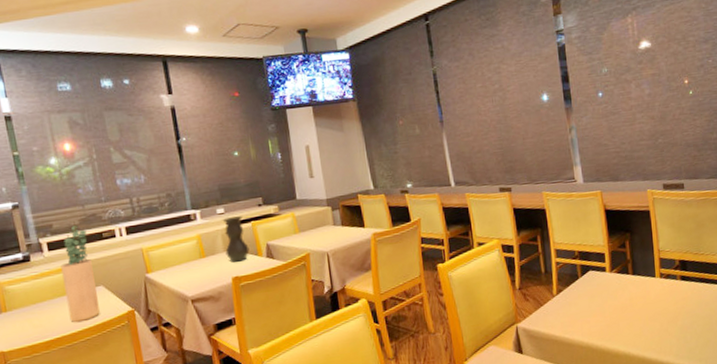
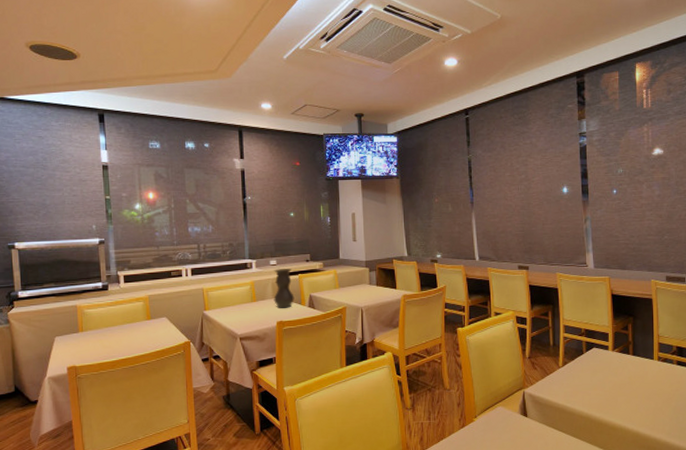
vase: present [60,222,100,322] -> none [133,260,161,347]

